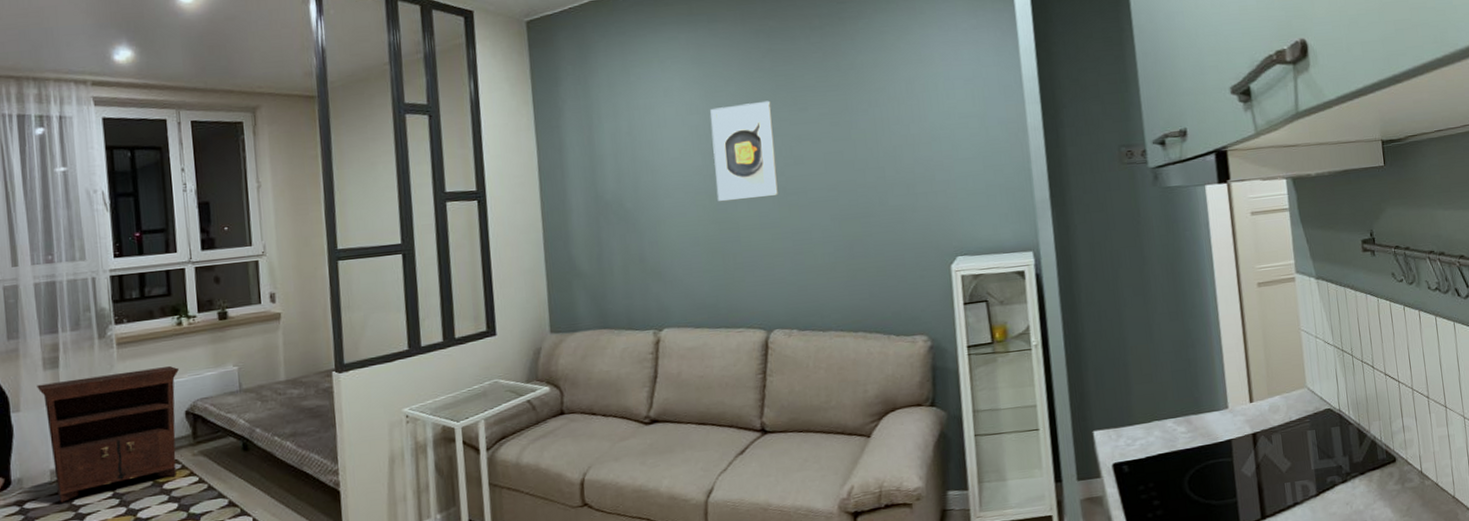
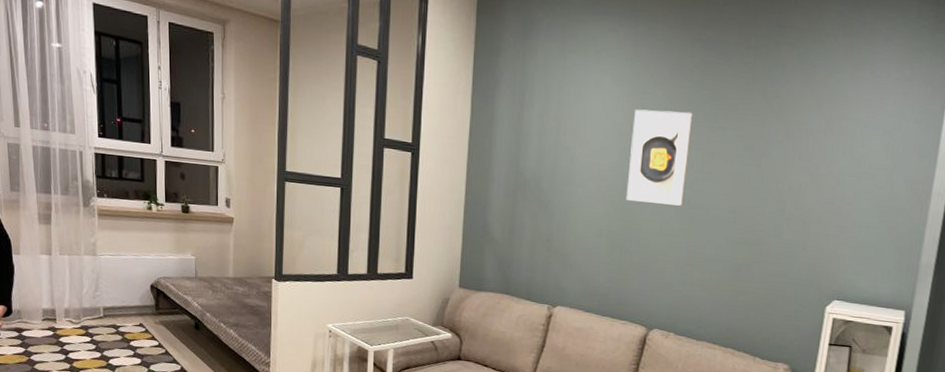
nightstand: present [36,365,179,503] -> none [33,235,147,338]

